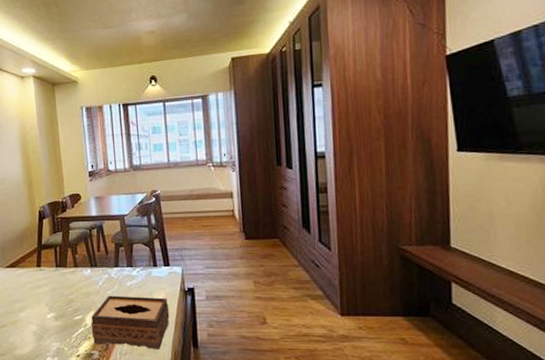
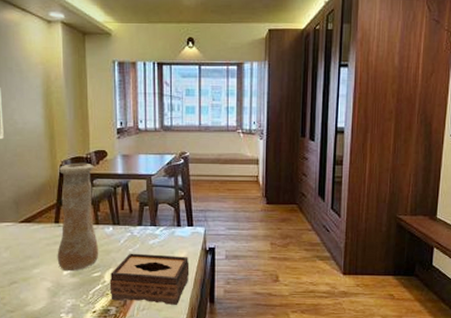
vase: none [38,207,79,315] -> present [57,162,99,272]

